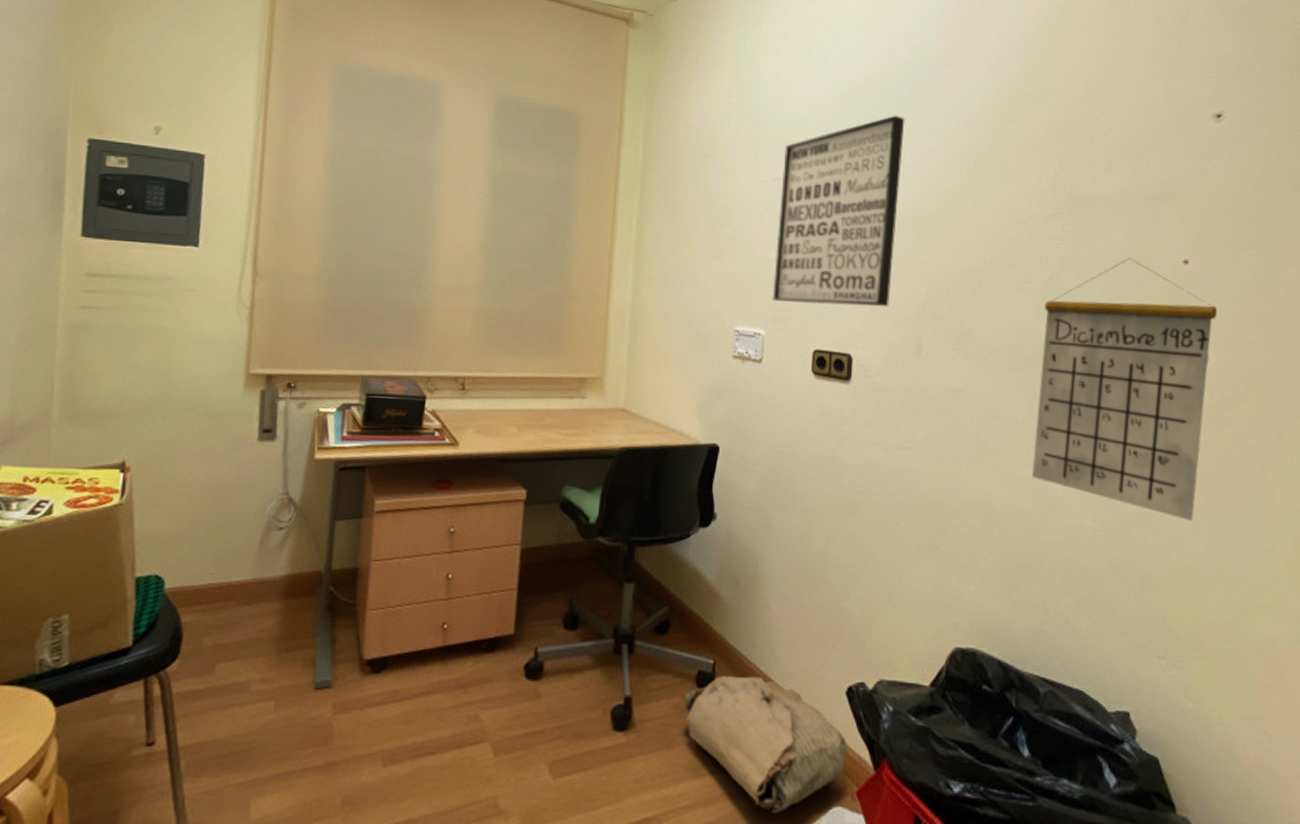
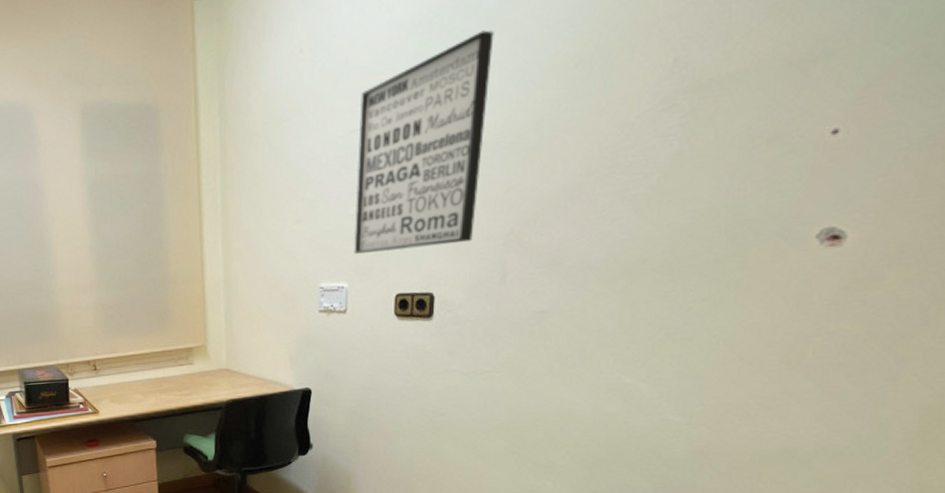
calendar: present [1032,258,1218,522] -> none [618,140,869,406]

